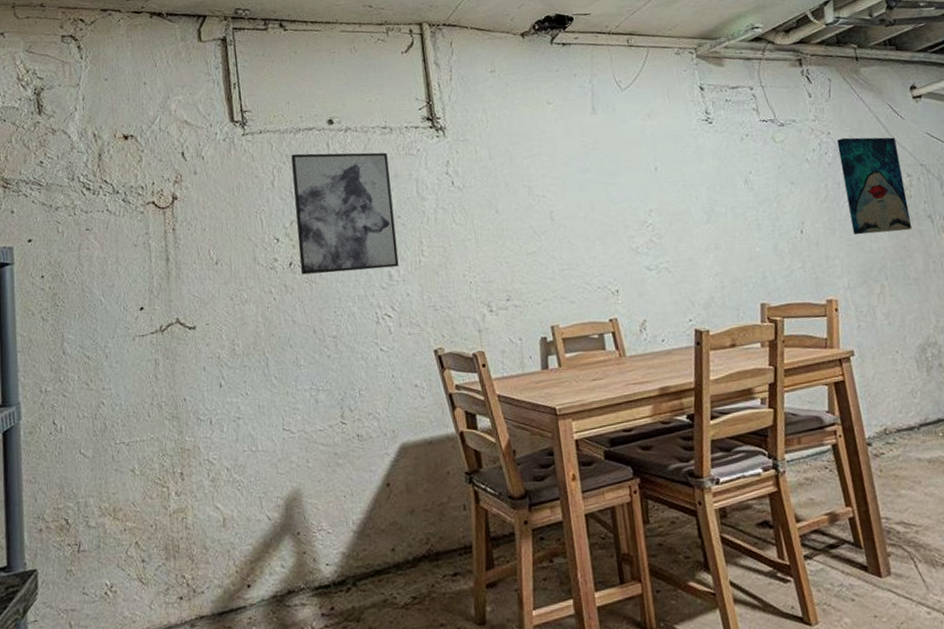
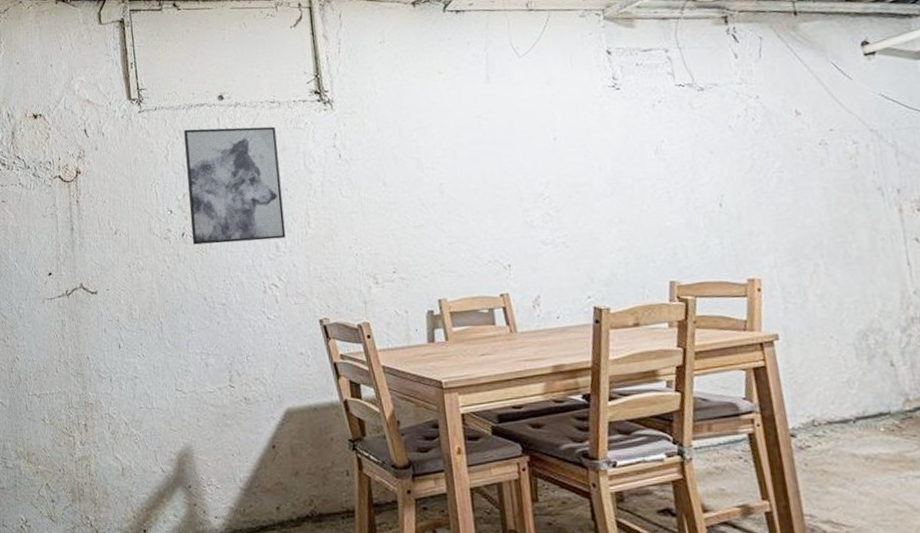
wall art: present [836,137,912,235] -> none [766,100,857,209]

